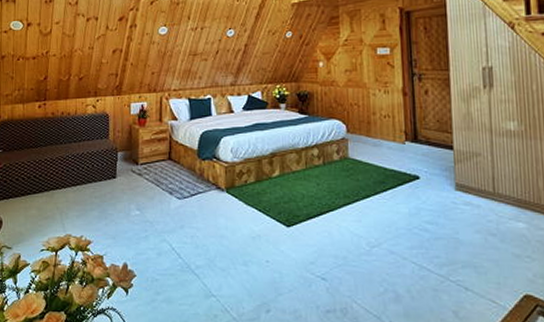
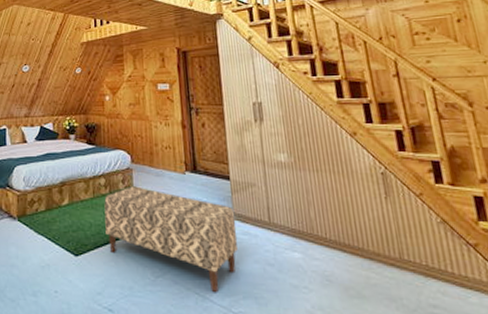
bench: none [317,157,458,261] -> present [104,186,238,292]

